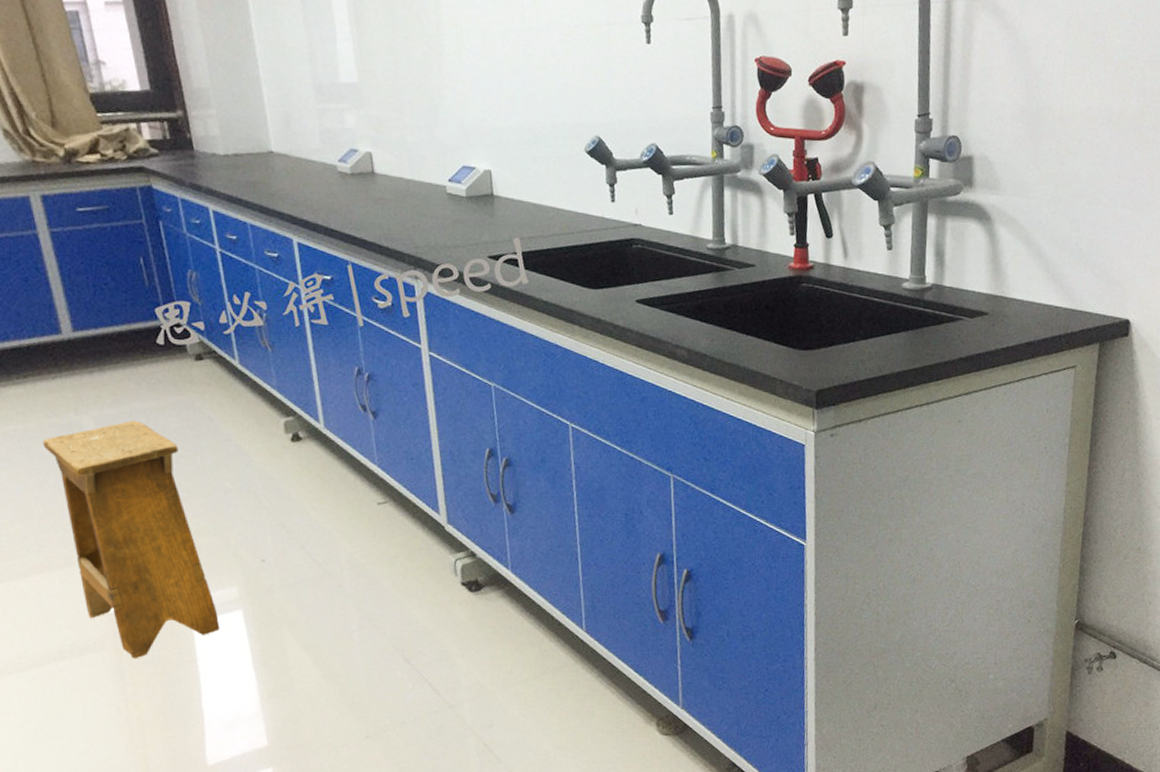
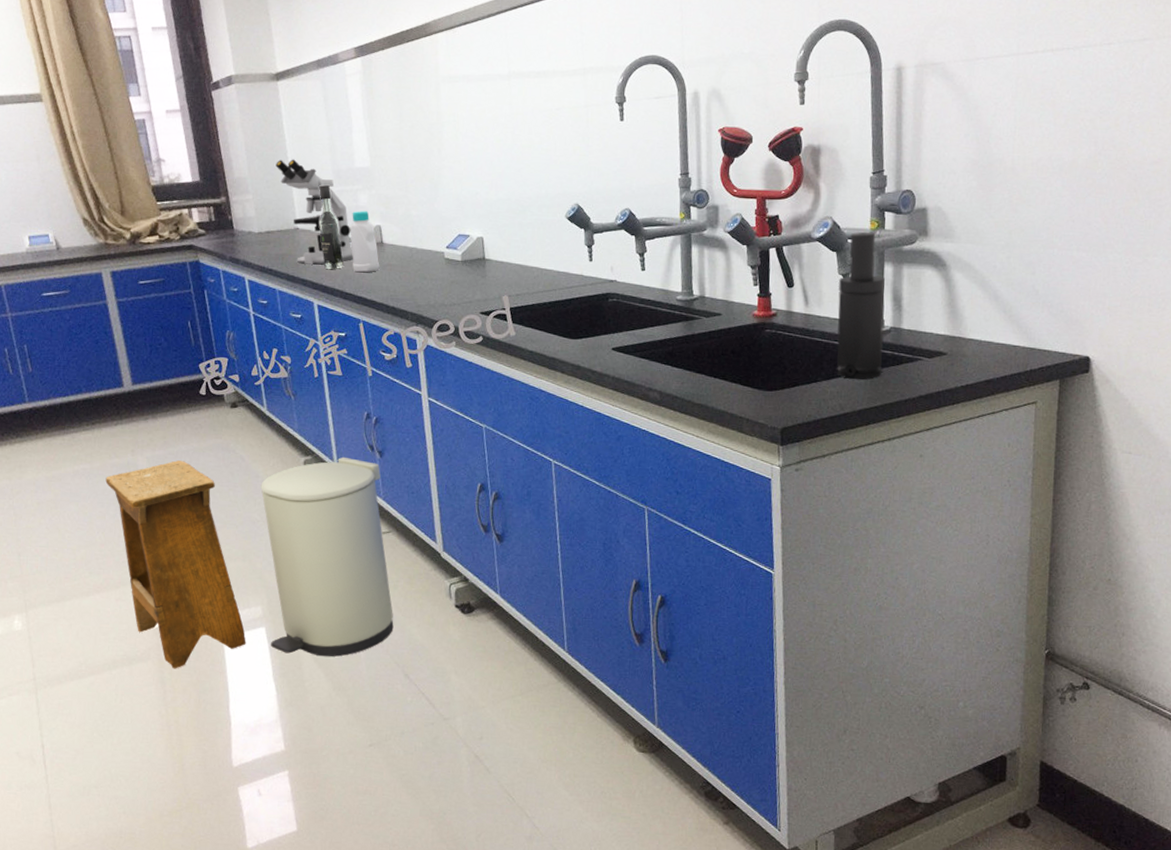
pedal bin: none [233,417,392,641] -> present [260,456,394,657]
microscope: none [244,69,339,196] -> present [276,159,353,265]
bottle: none [297,101,329,202] -> present [318,184,344,270]
bottle: none [335,133,371,207] -> present [350,211,380,273]
soap dispenser: none [875,179,928,339] -> present [837,231,885,379]

